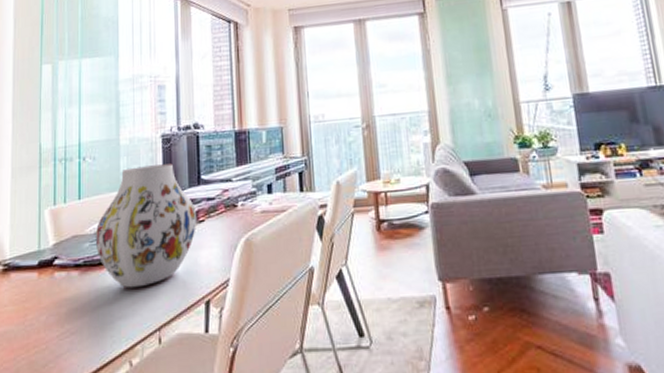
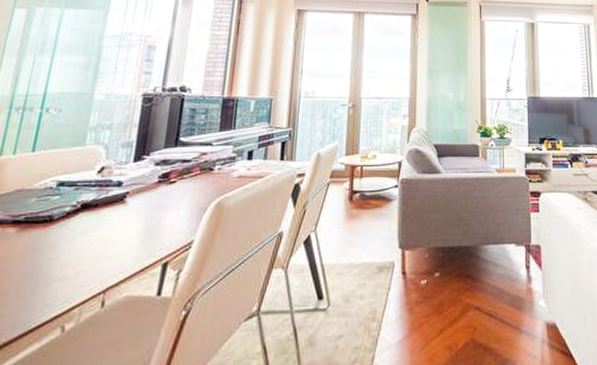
vase: present [95,163,198,288] -> none [43,123,169,248]

